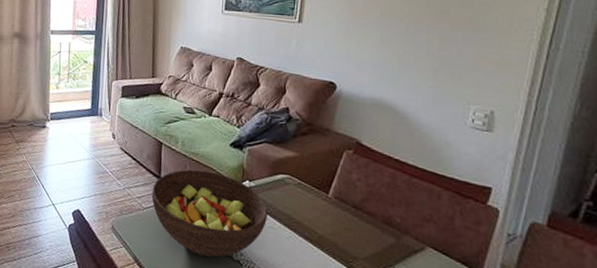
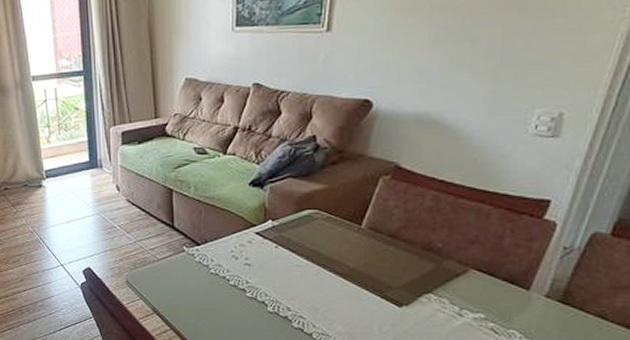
fruit bowl: present [151,169,269,258] -> none [165,215,294,301]

